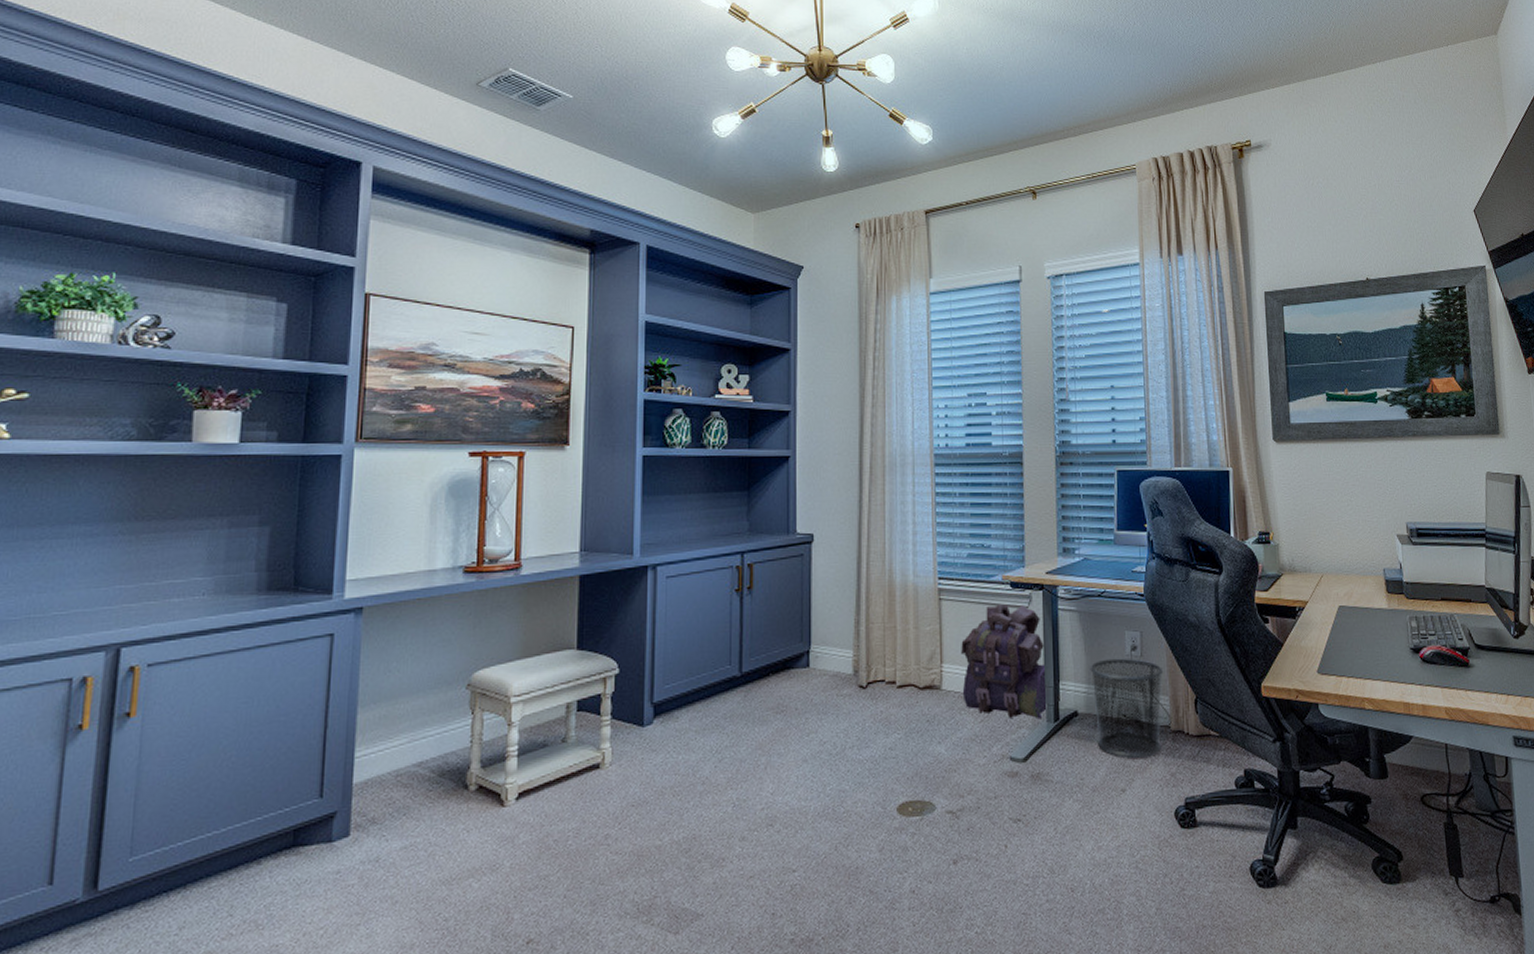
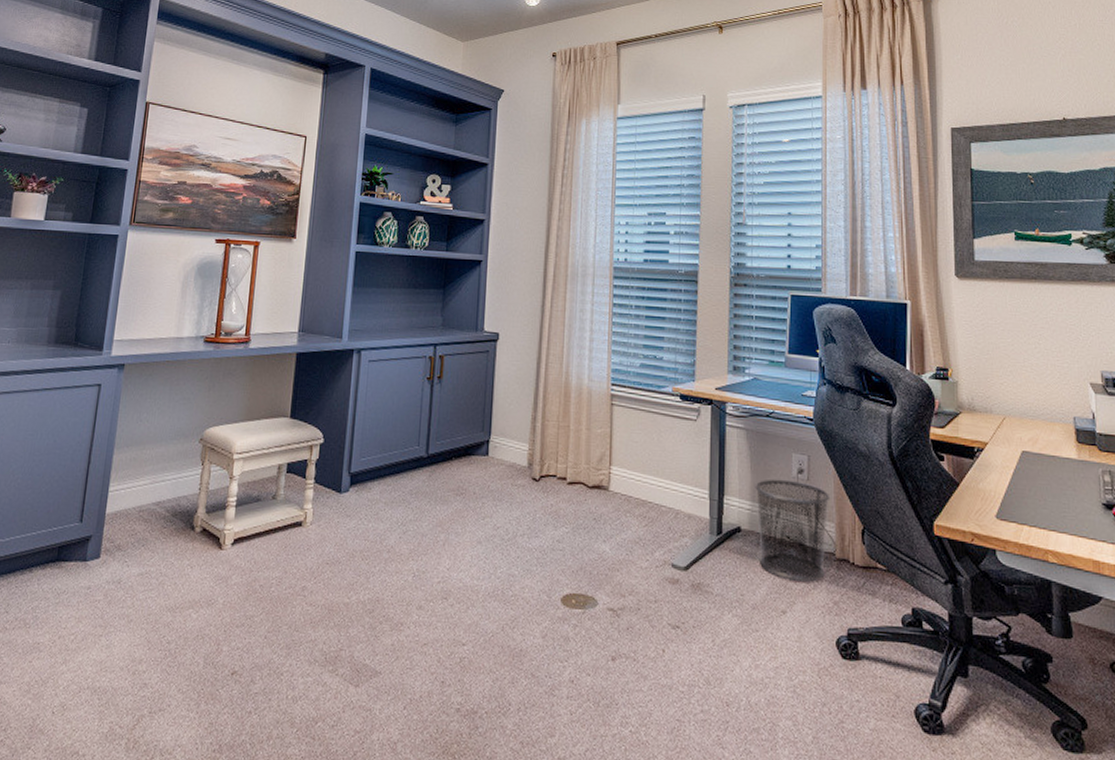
backpack: present [961,604,1049,720] -> none [628,415,712,531]

